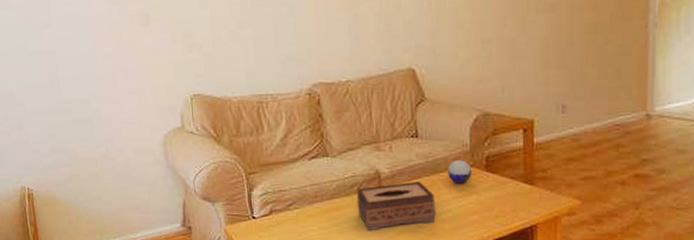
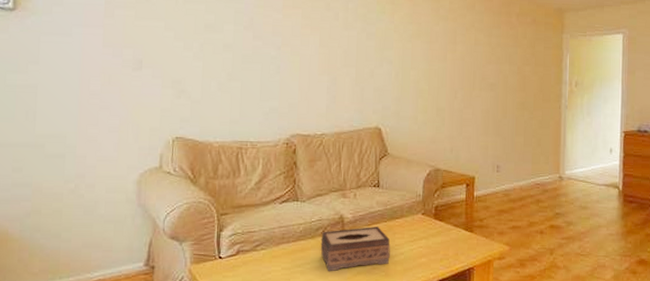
decorative orb: present [448,160,471,184] -> none [403,208,422,229]

